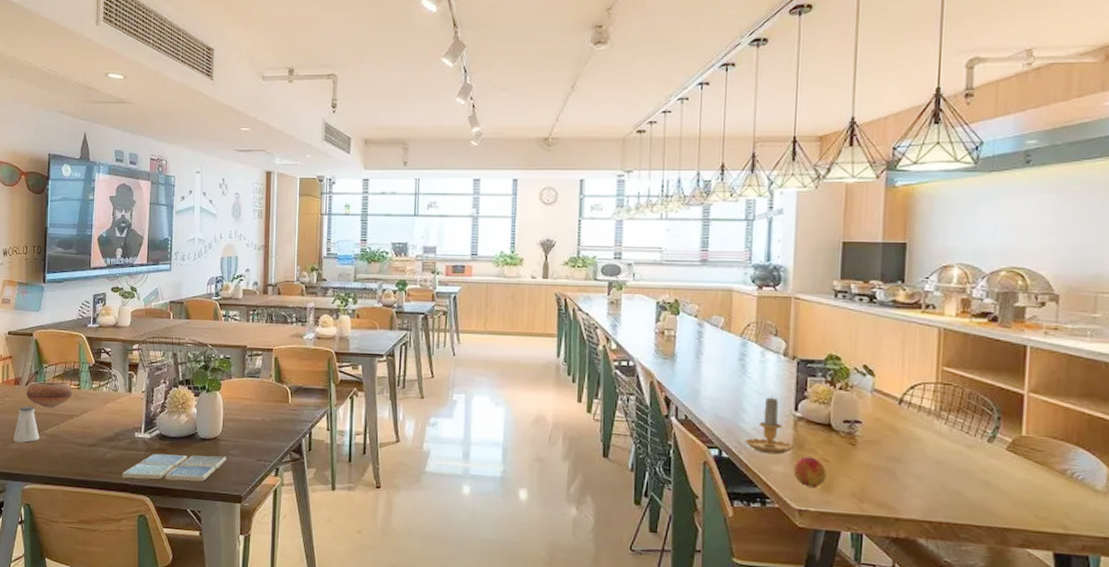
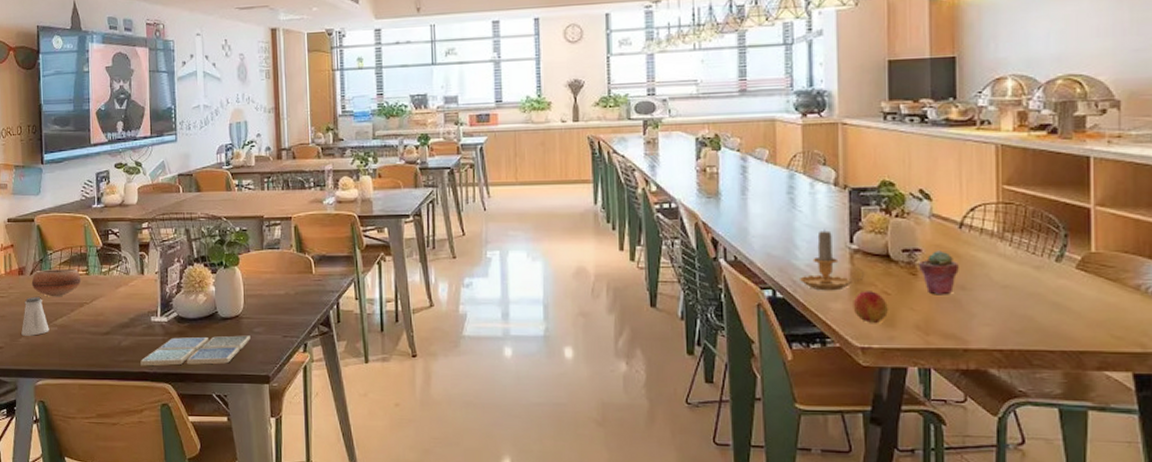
potted succulent: none [858,424,896,466] -> present [919,251,959,295]

